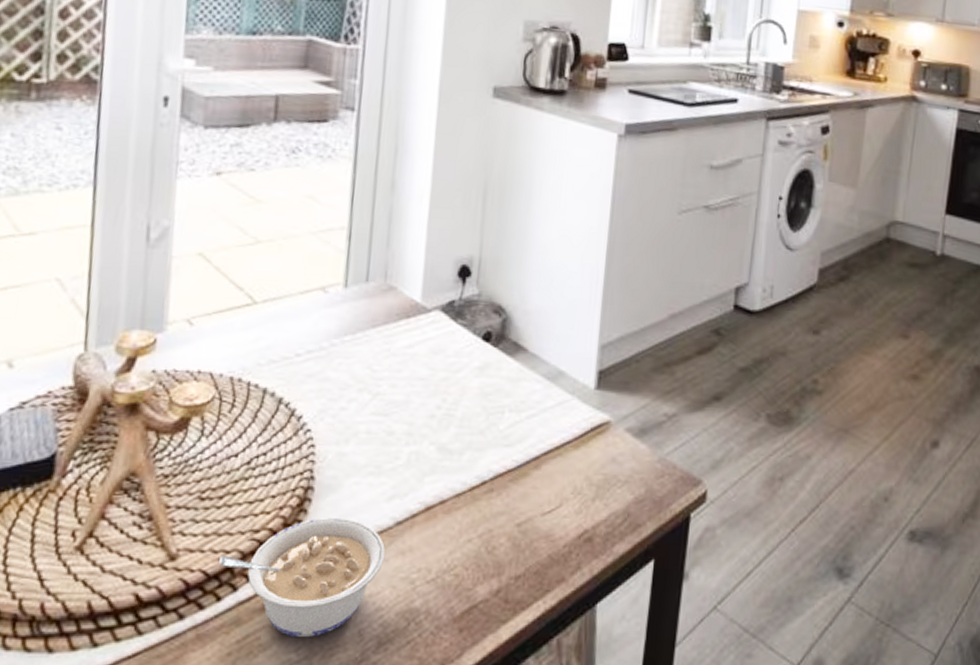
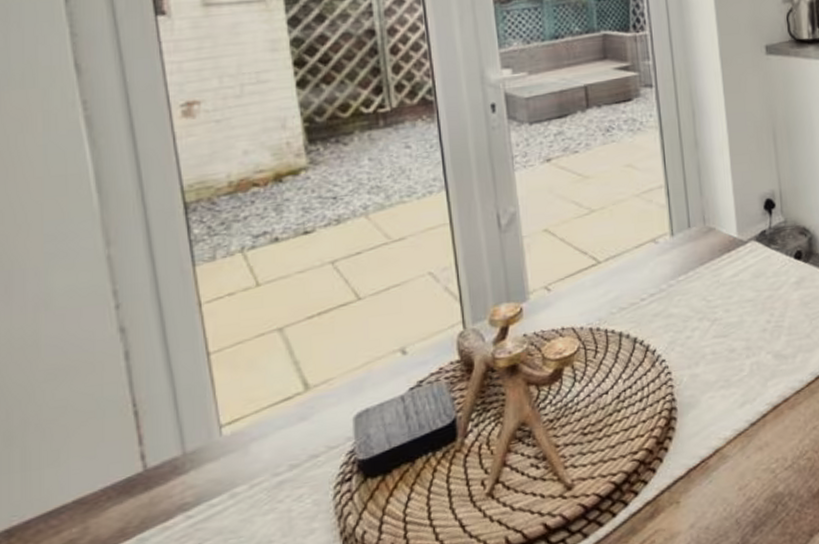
legume: present [219,517,386,637] -> none [609,428,747,535]

